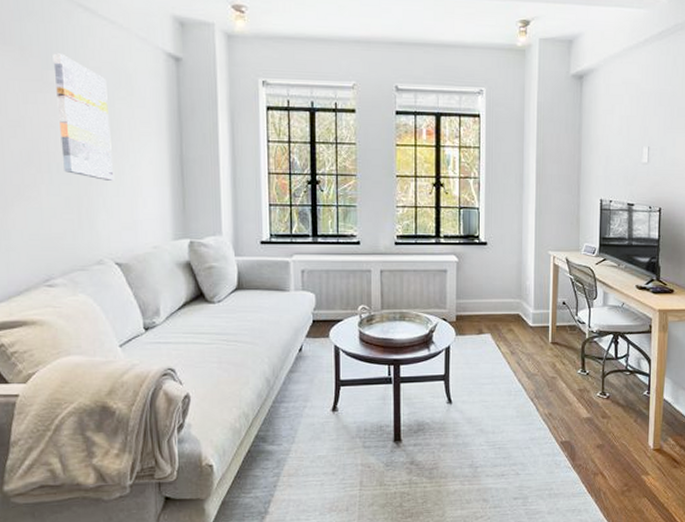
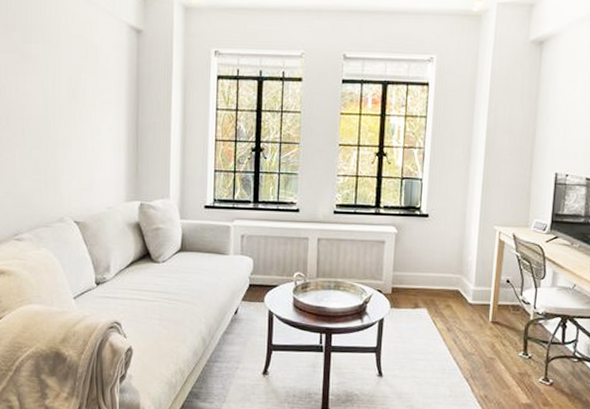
wall art: present [53,53,115,181] -> none [32,28,78,145]

